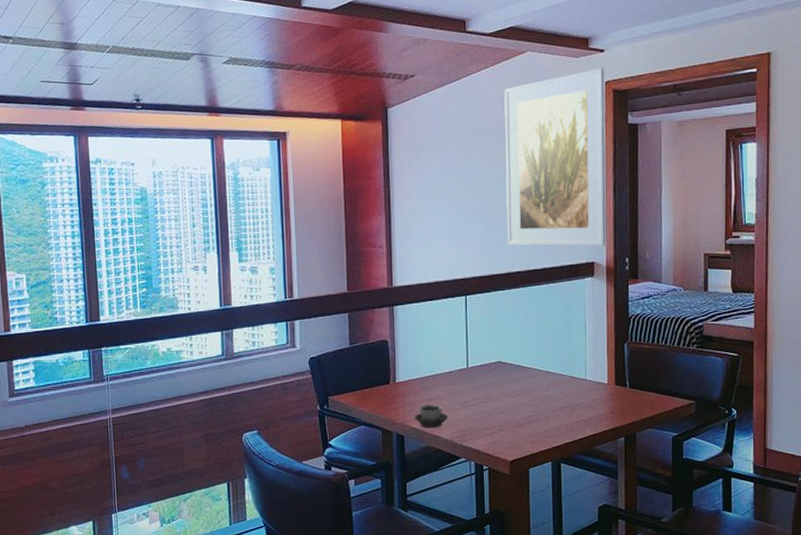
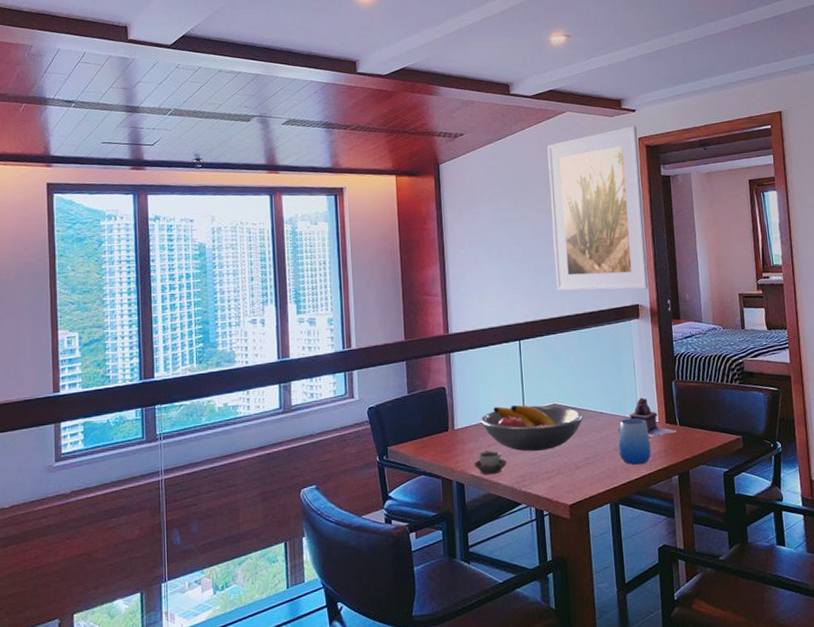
fruit bowl: none [423,361,529,407] -> present [481,405,584,452]
teapot: none [564,358,627,398] -> present [618,397,678,437]
cup: none [564,378,598,425] -> present [618,418,651,465]

